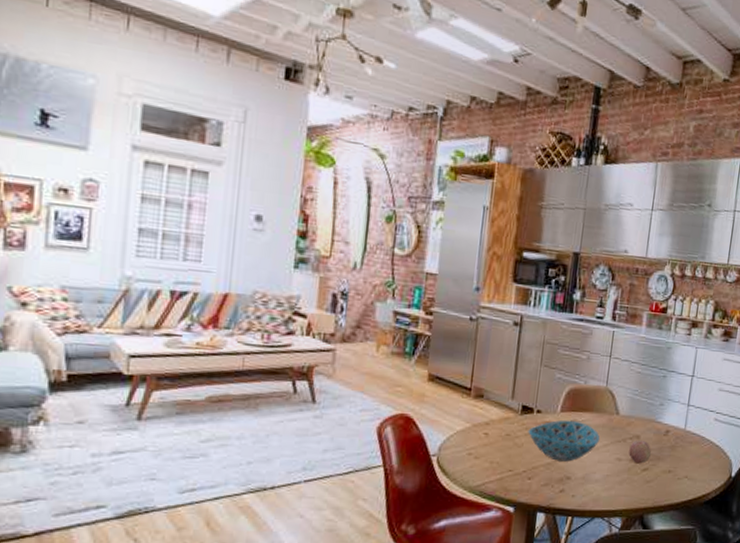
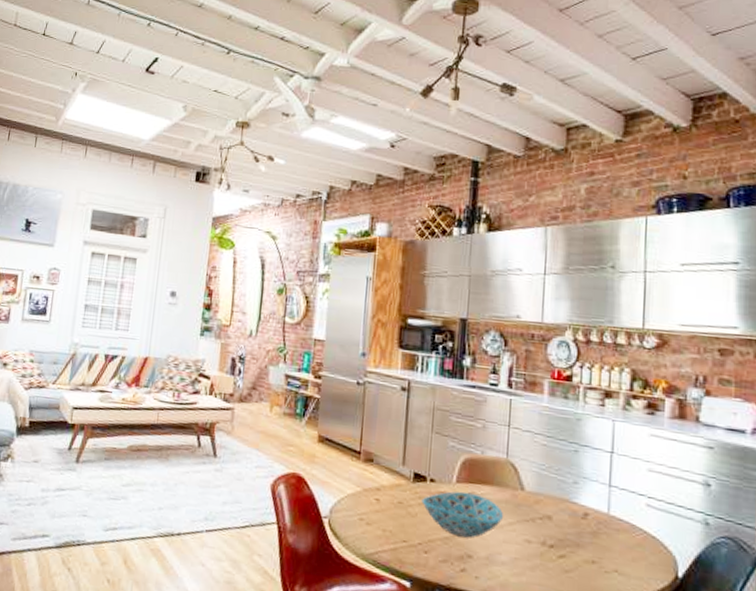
fruit: present [629,441,651,464] -> none [540,521,567,550]

